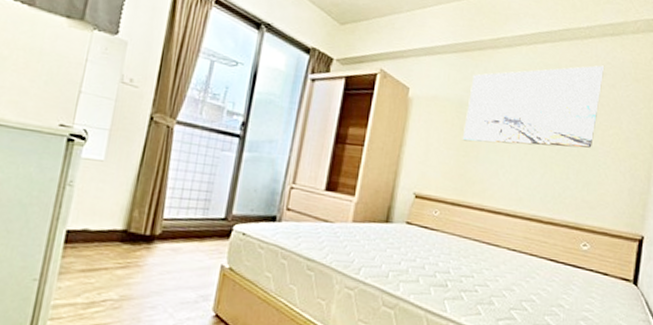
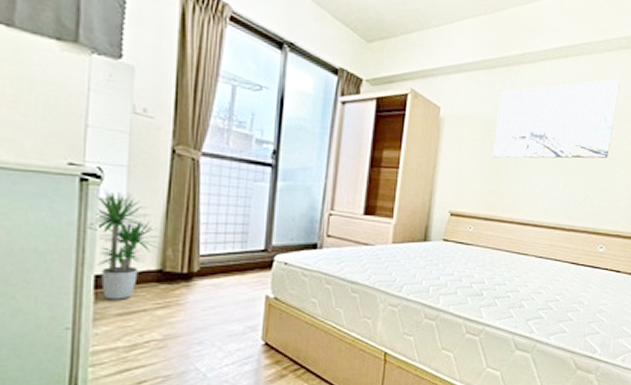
potted plant: none [69,150,129,256] -> present [95,190,160,300]

